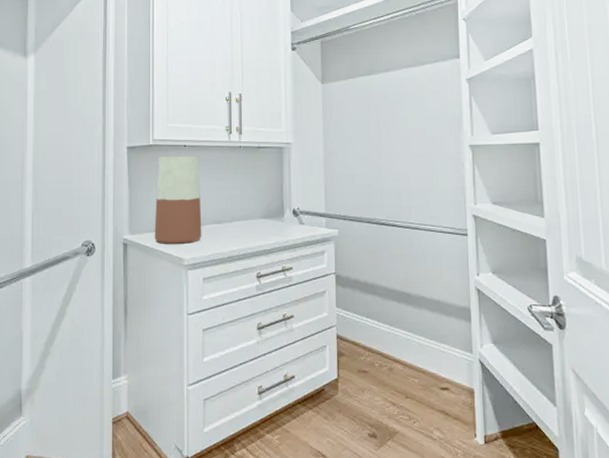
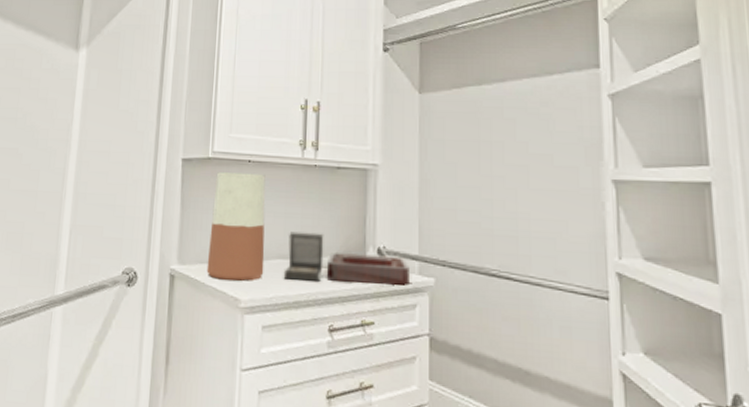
jewelry box: none [218,201,250,240] -> present [283,231,324,281]
decorative tray: none [252,214,320,239] -> present [326,251,411,287]

